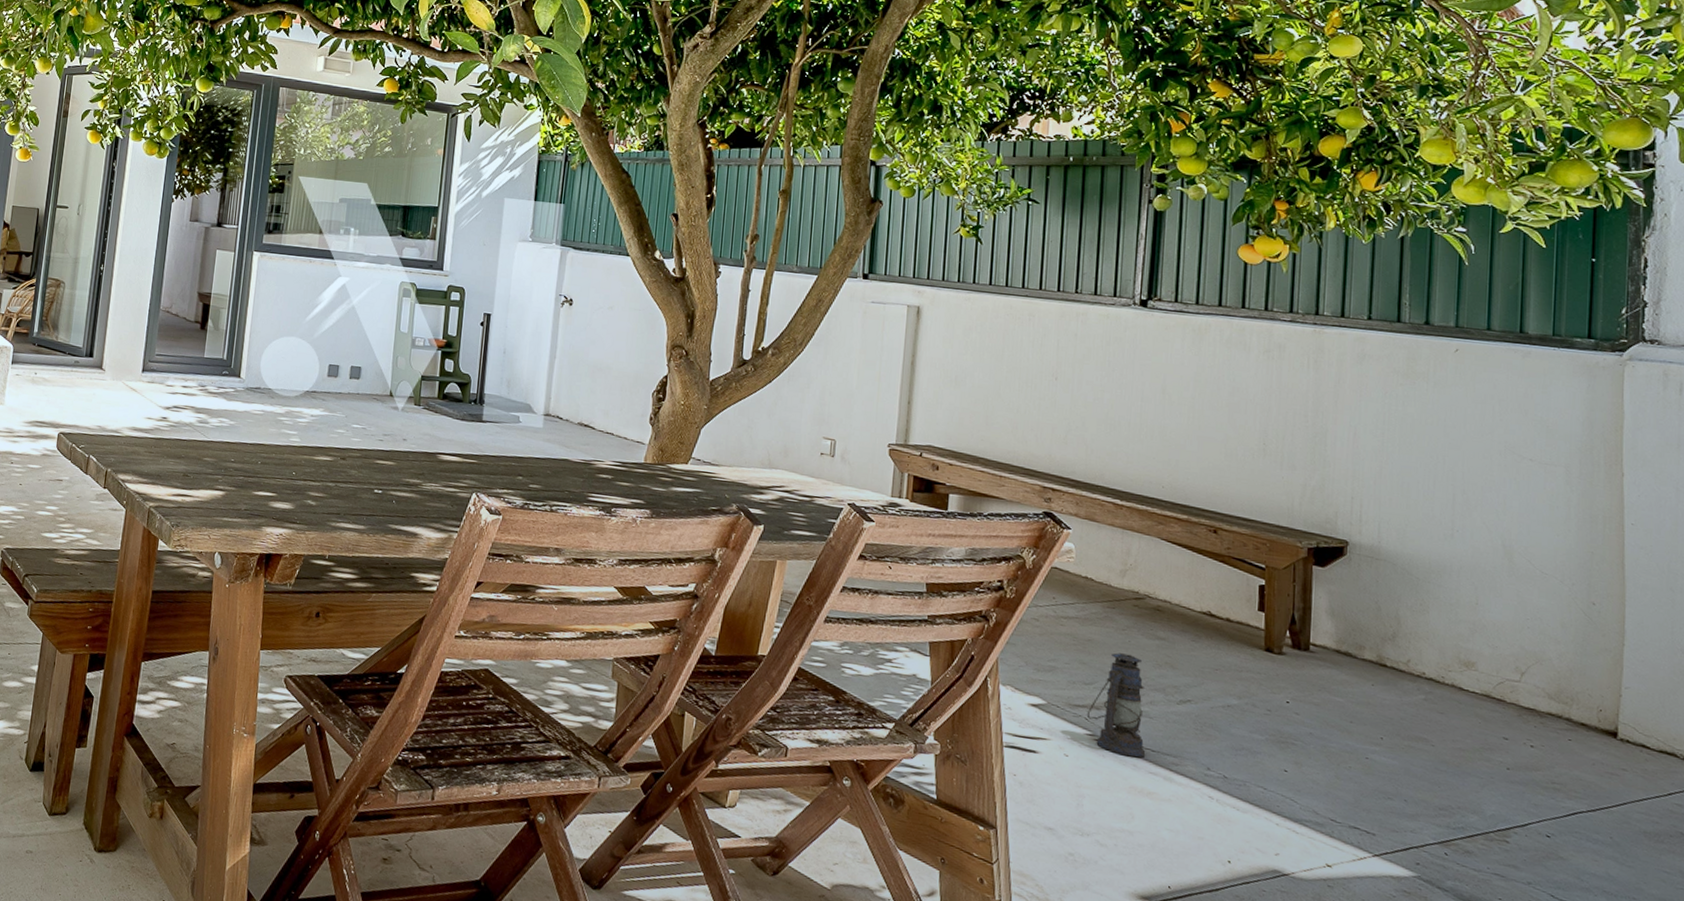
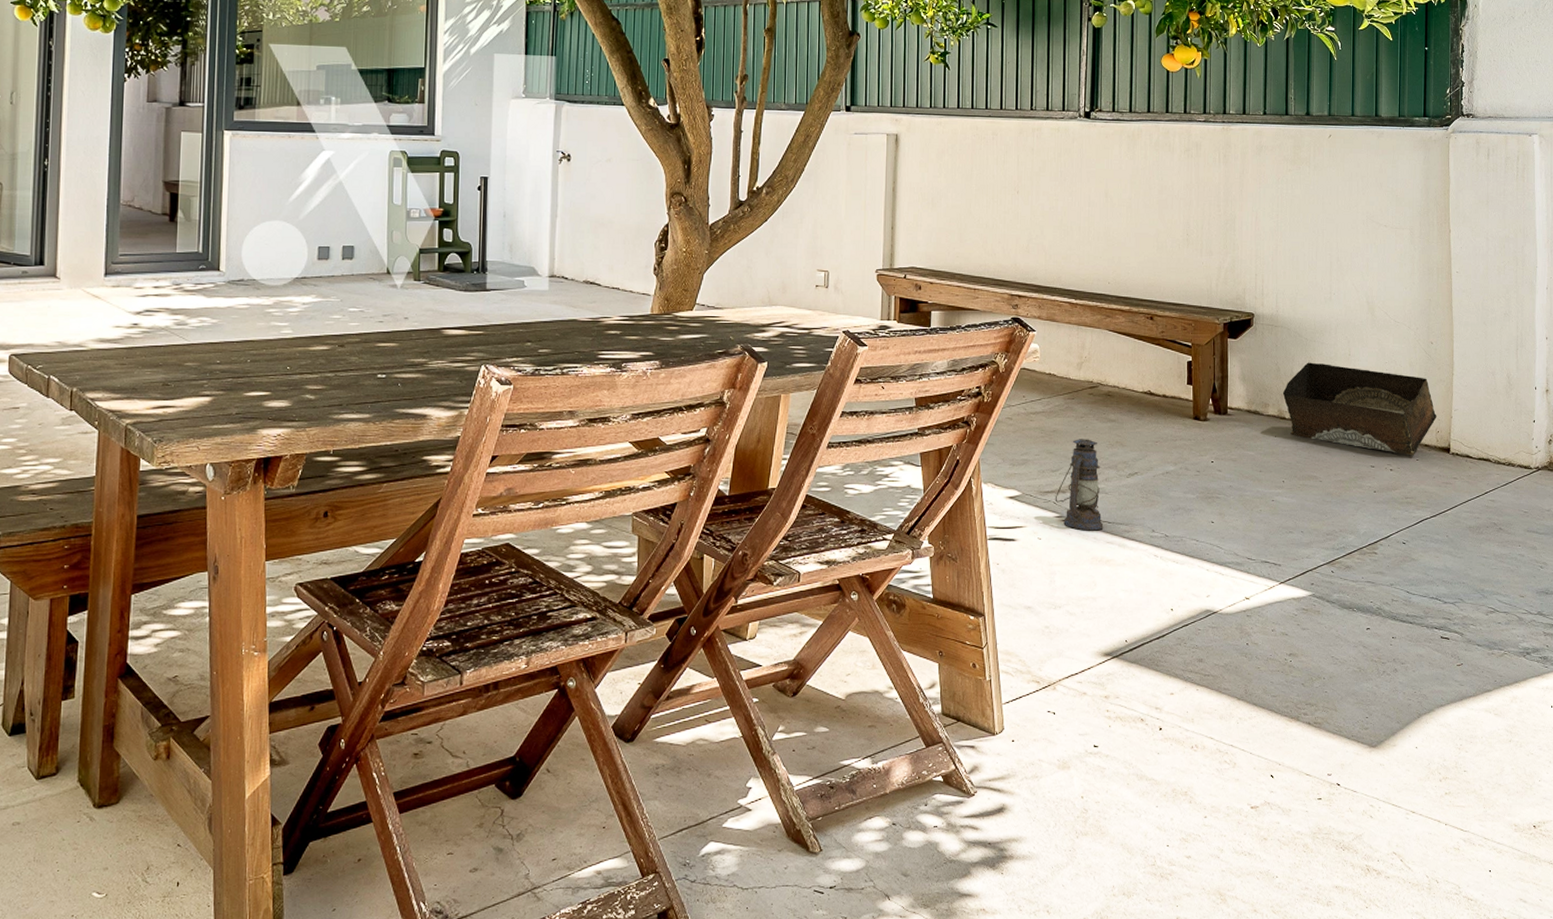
storage bin: none [1383,605,1599,733] -> present [1282,362,1437,455]

